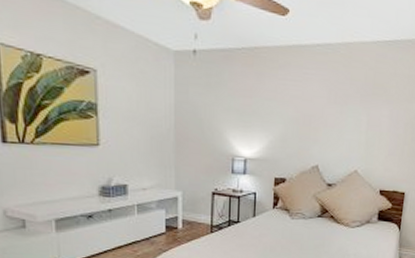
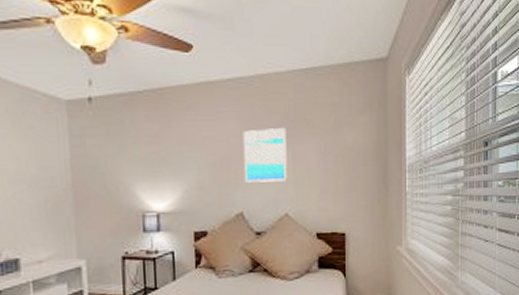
wall art: none [323,93,365,142] -> present [242,127,287,183]

